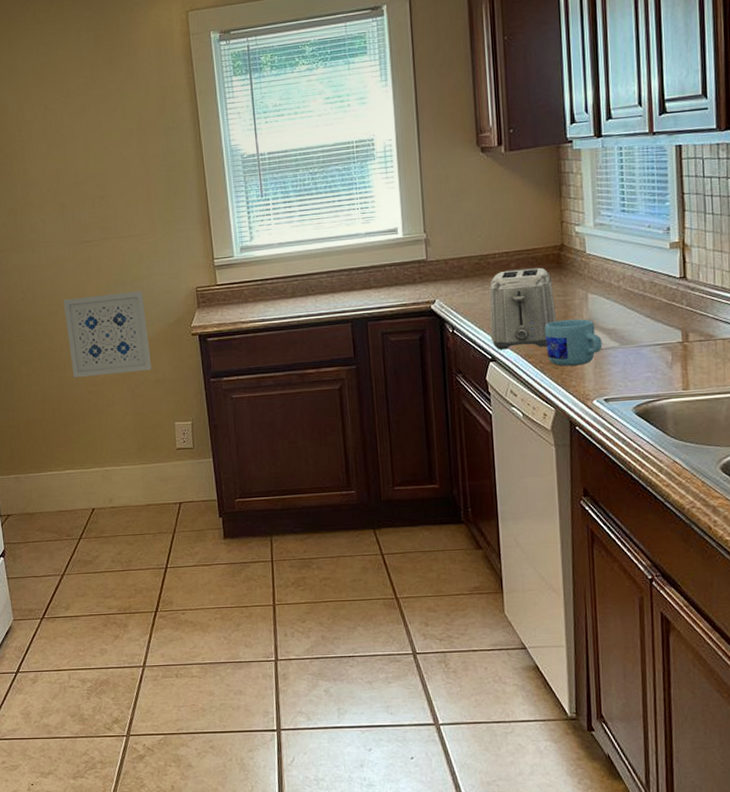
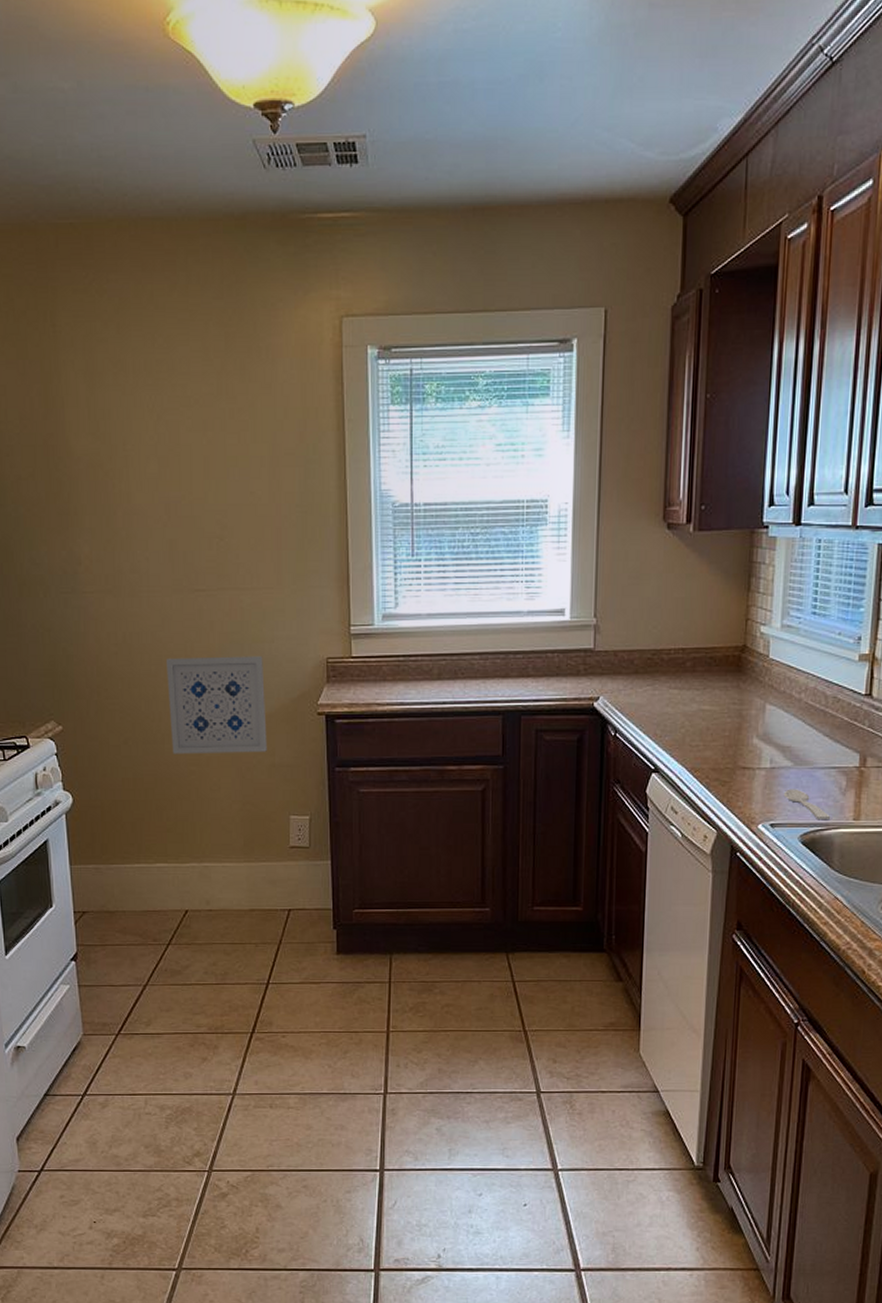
toaster: present [489,267,557,350] -> none [656,669,730,762]
mug: present [544,319,603,366] -> none [714,732,775,784]
spoon: none [613,366,661,392] -> present [783,789,831,819]

